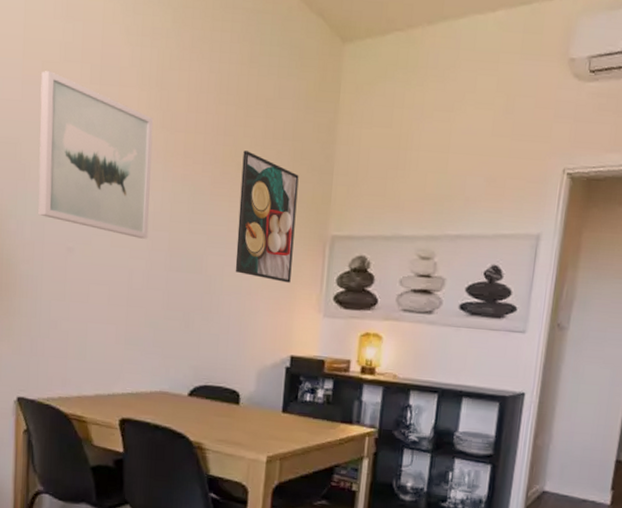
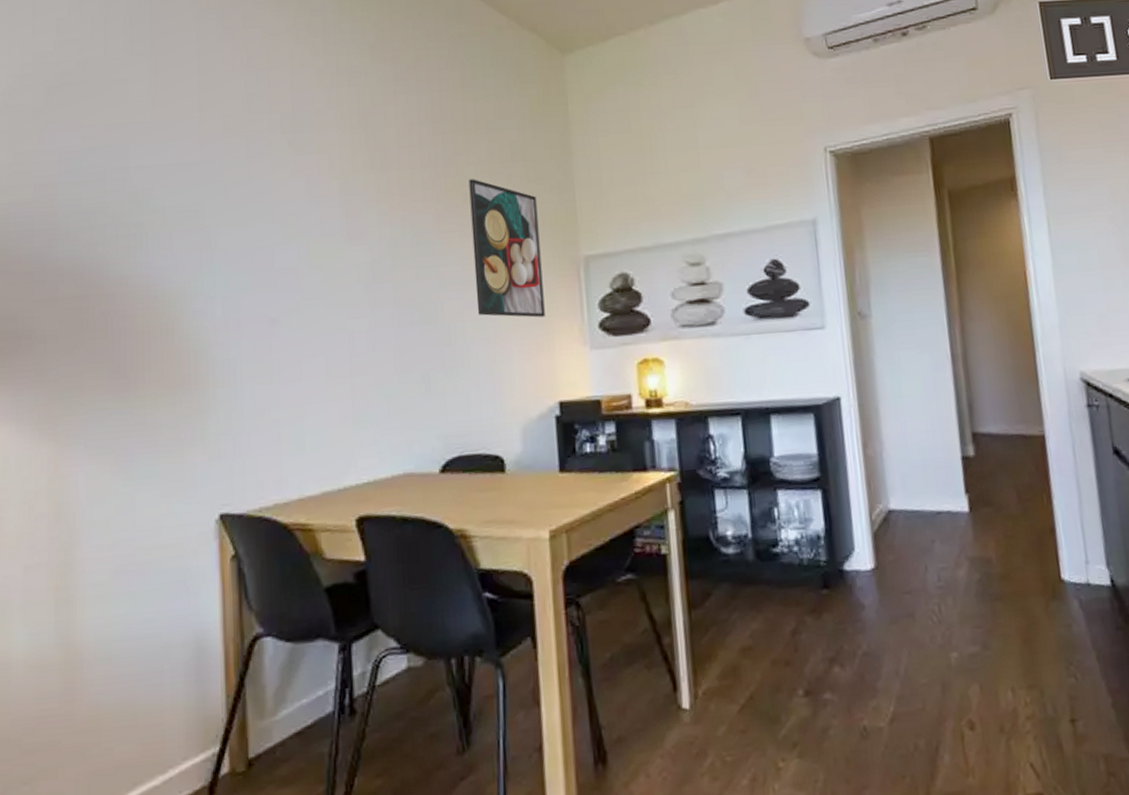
wall art: present [38,70,154,239] -> none [223,125,368,295]

